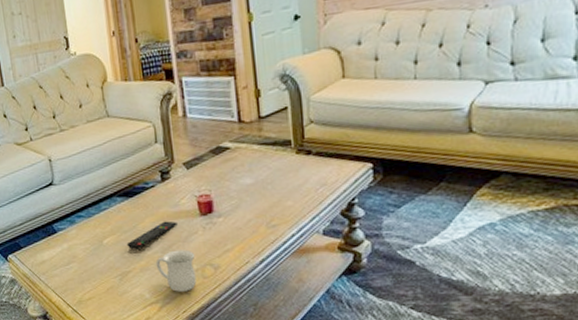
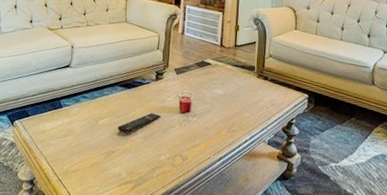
mug: present [155,249,197,292] -> none [137,138,170,176]

